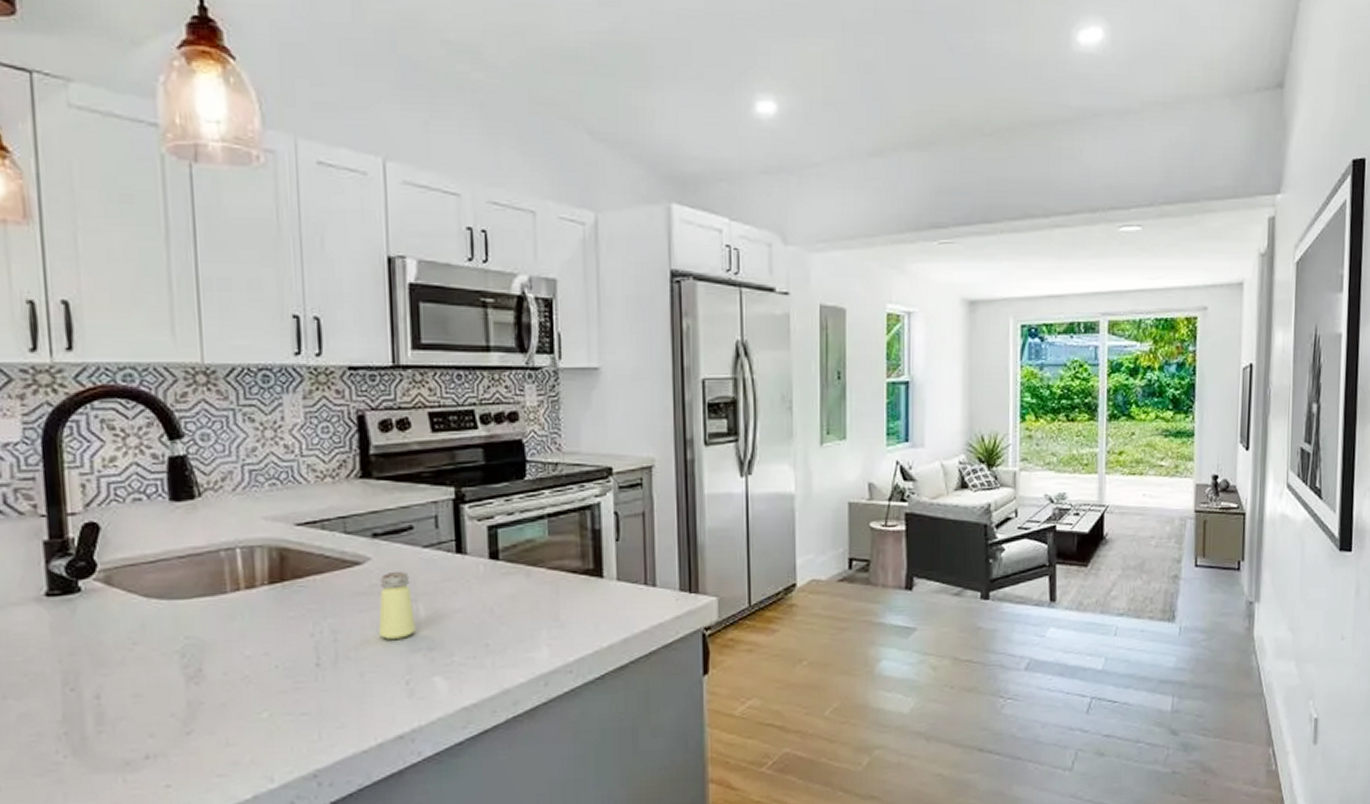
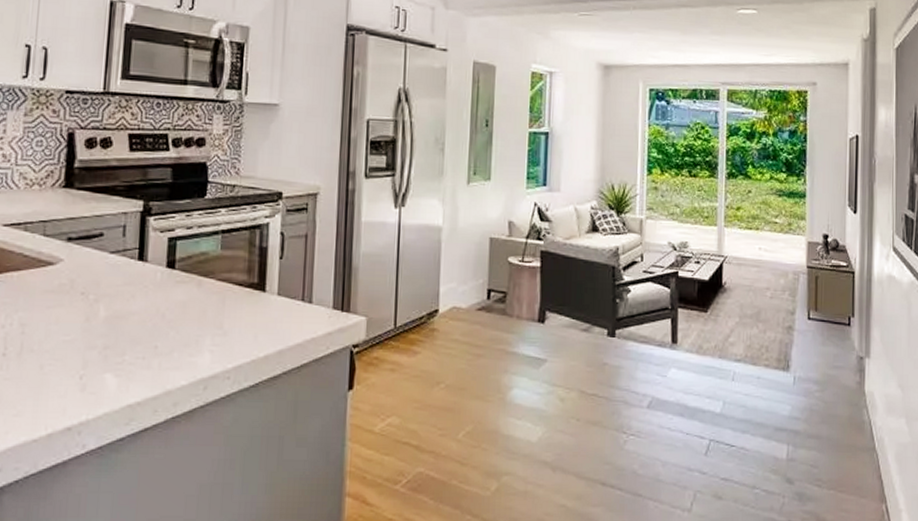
saltshaker: present [378,571,416,639] -> none [62,273,95,336]

